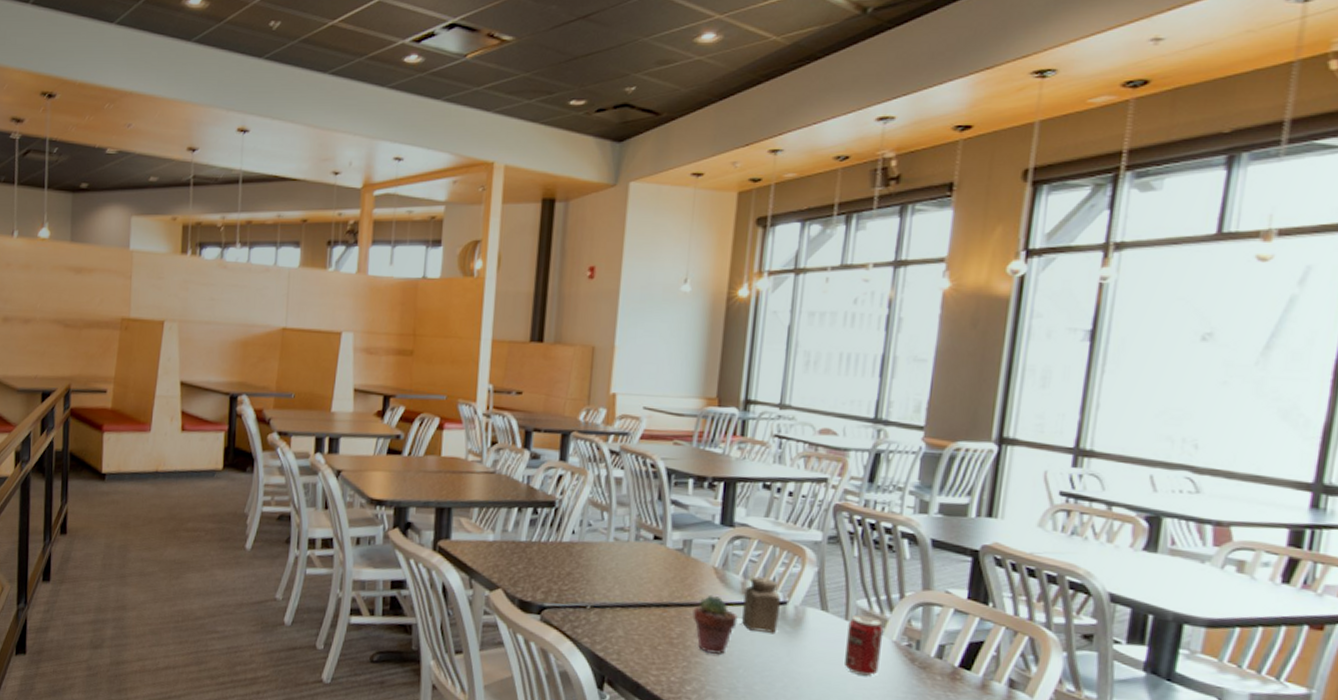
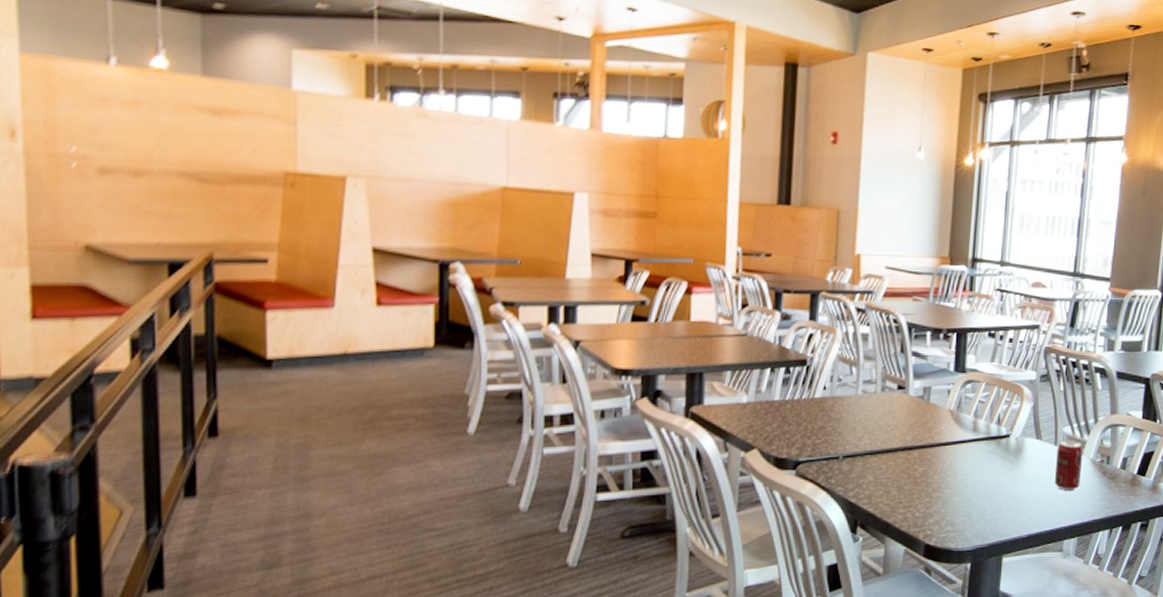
potted succulent: present [692,594,738,654] -> none [933,435,970,487]
salt shaker: present [742,576,780,633] -> none [974,415,1004,463]

